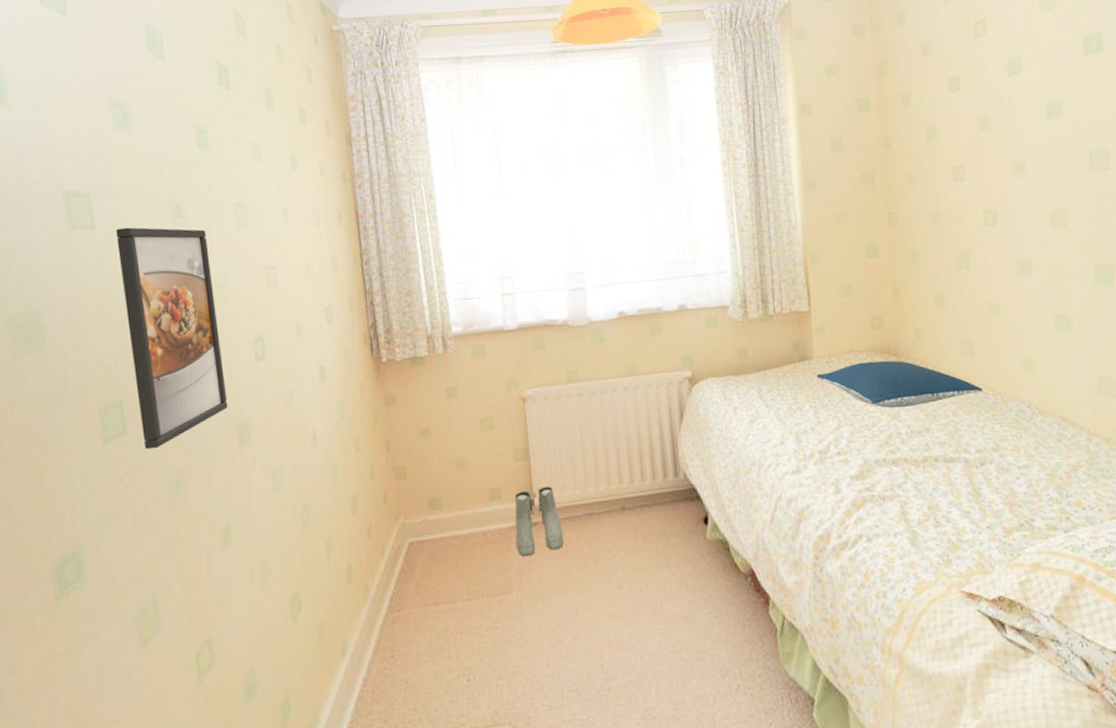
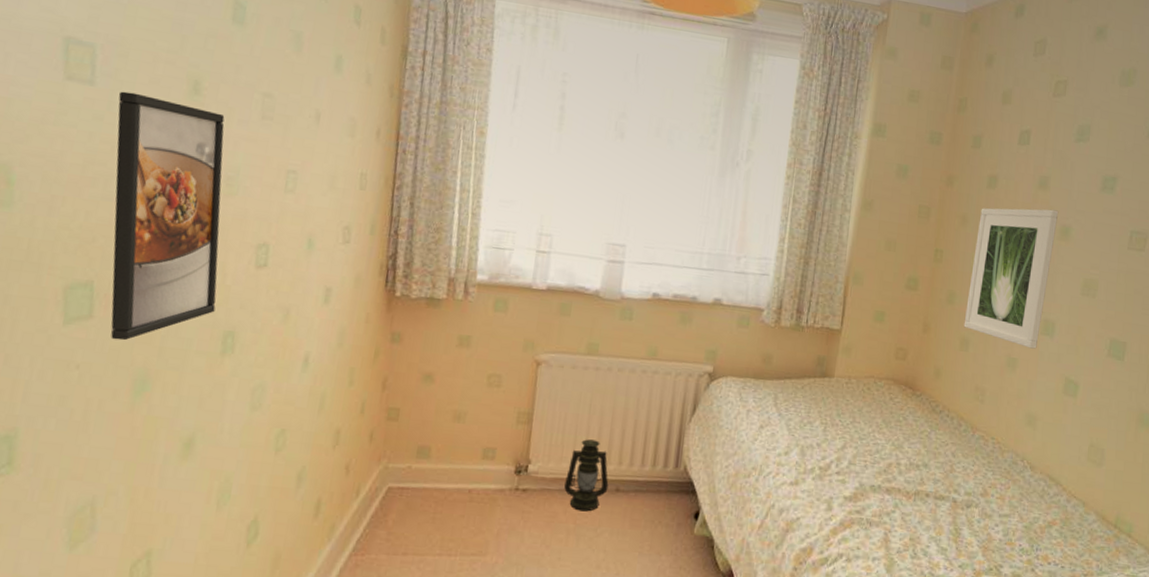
boots: present [514,486,564,557] -> none [500,454,552,522]
lantern: none [571,463,614,535] -> present [564,439,609,512]
pillow: present [816,360,983,409] -> none [833,389,985,441]
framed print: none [925,148,1017,292] -> present [963,208,1059,349]

